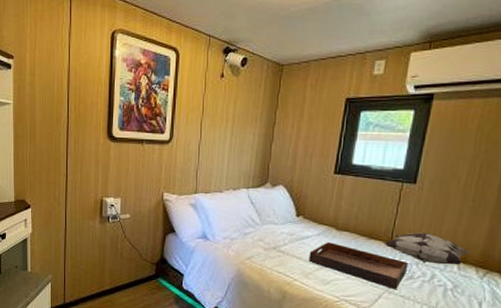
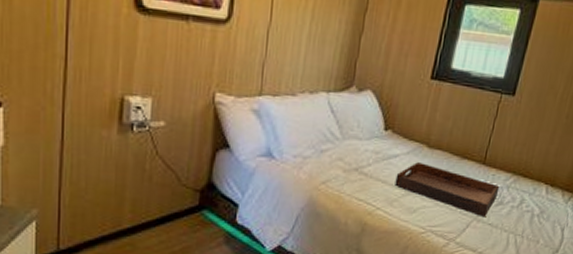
decorative pillow: present [384,232,471,265] -> none [476,151,559,189]

